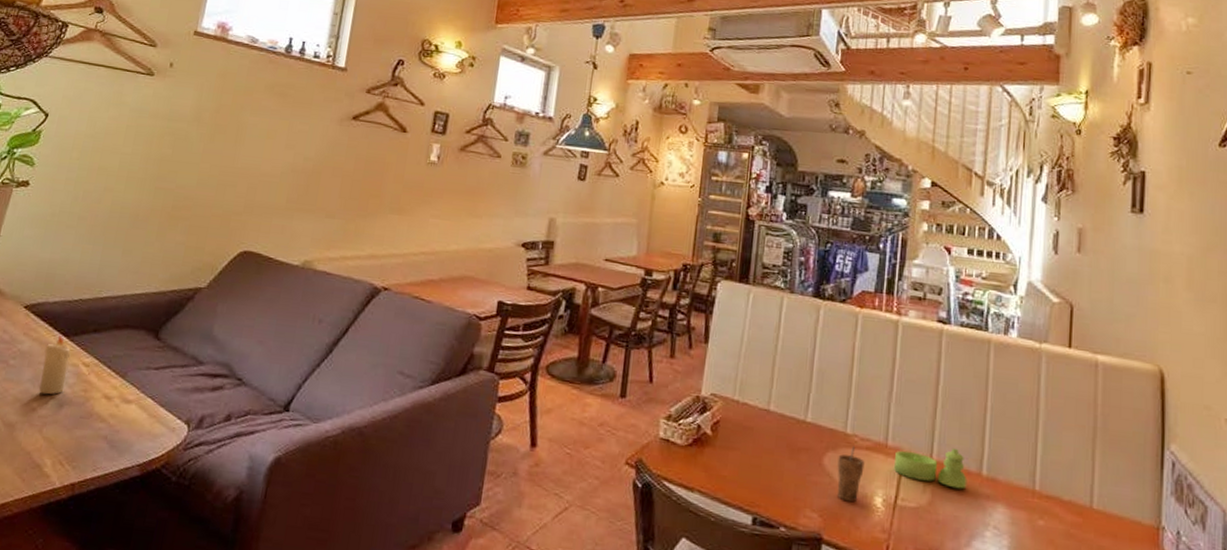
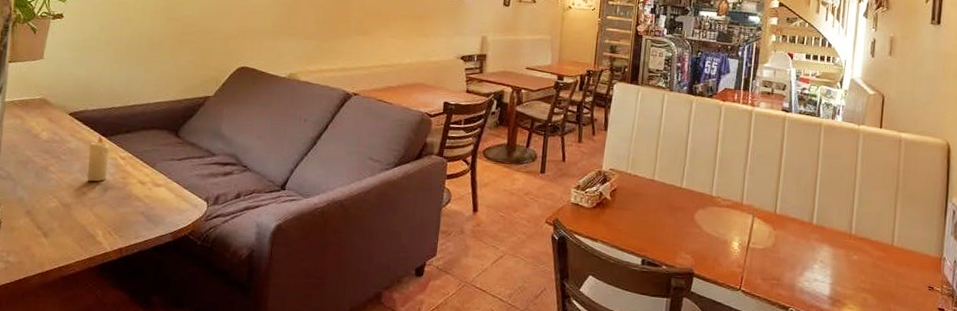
cup: present [837,446,865,502] -> none [704,205,726,246]
sugar bowl: present [893,447,967,489] -> none [747,204,802,235]

